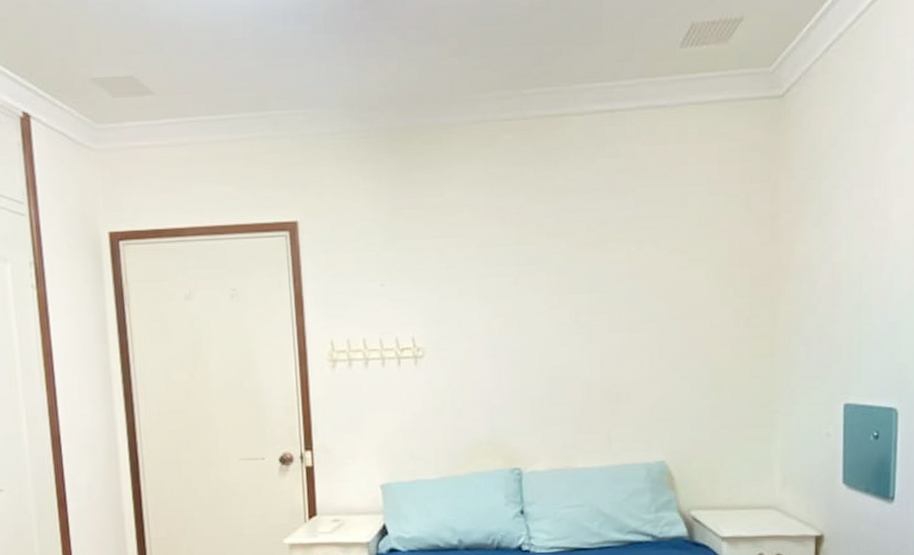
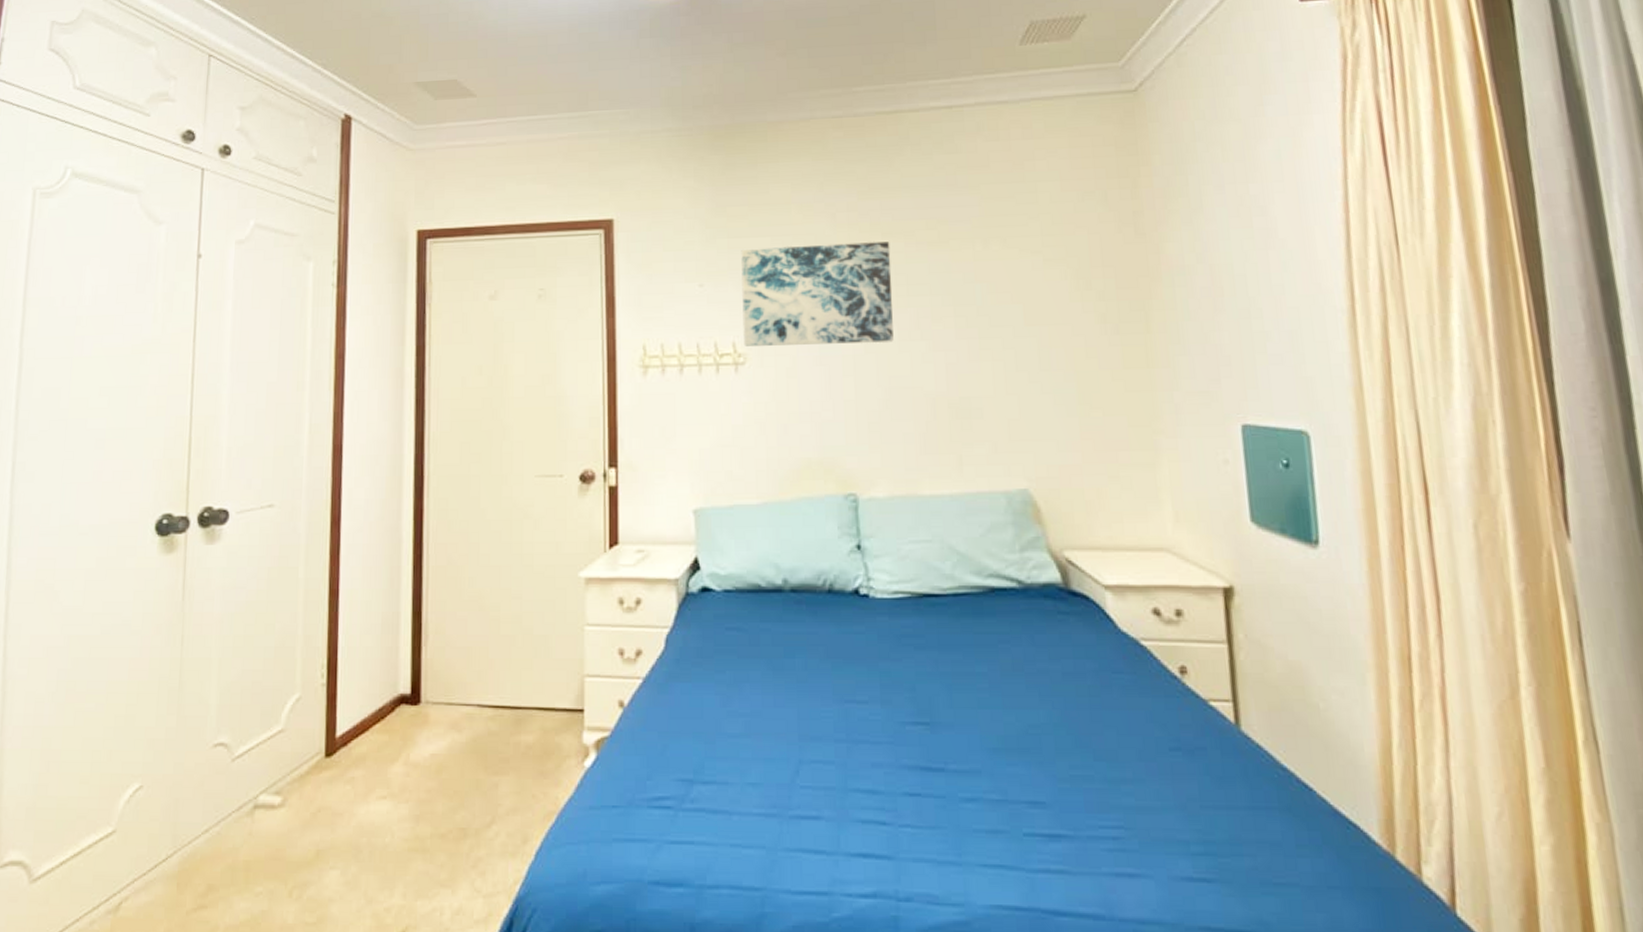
wall art: none [418,243,555,341] -> present [741,242,894,346]

